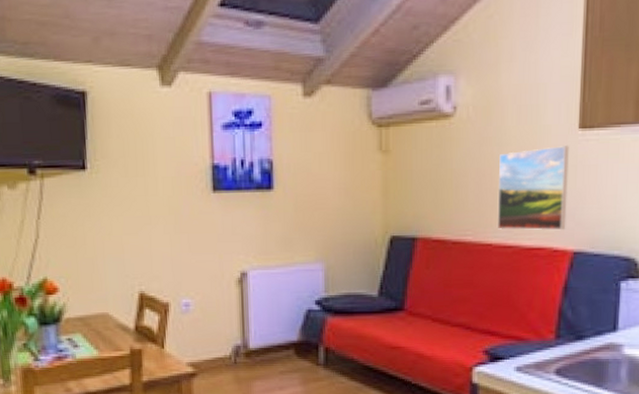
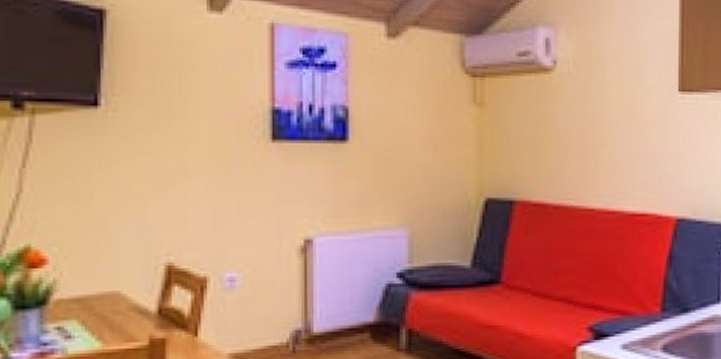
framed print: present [497,146,569,231] -> none [599,108,670,196]

